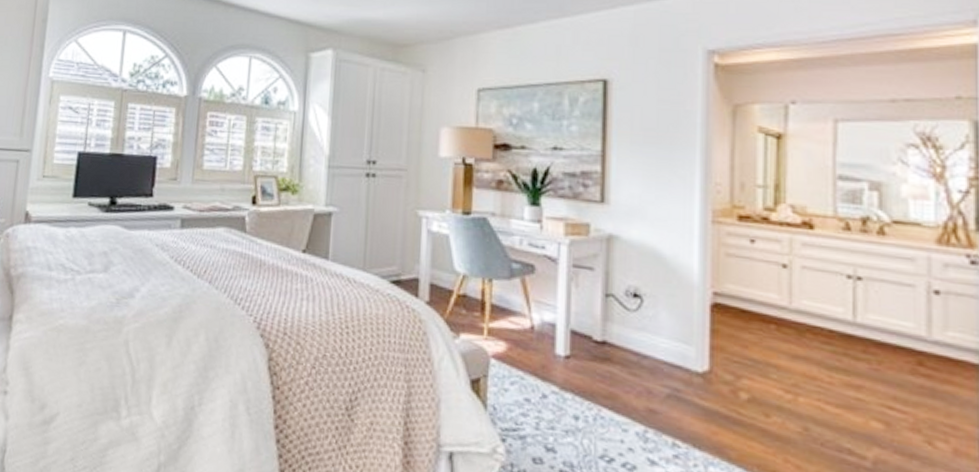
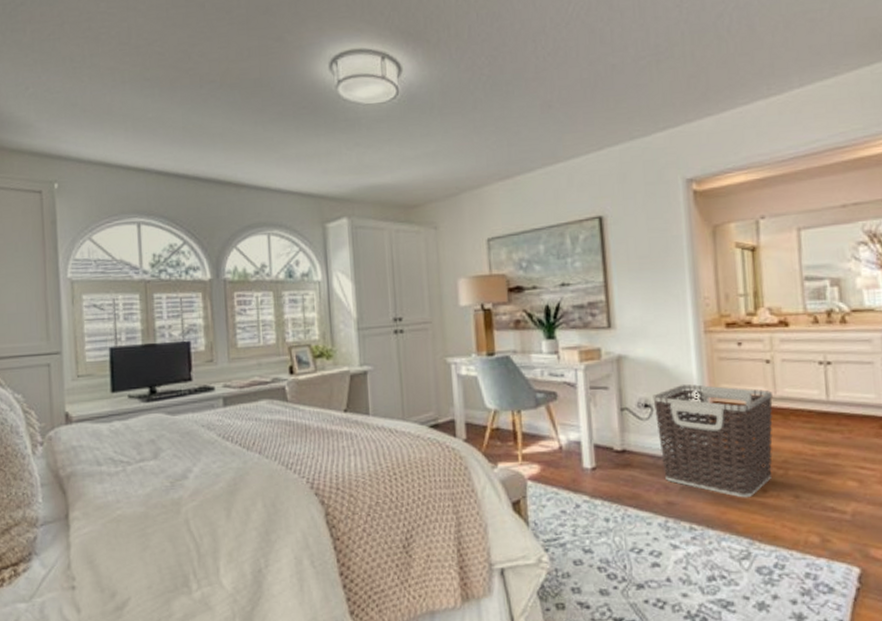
clothes hamper: none [644,278,786,421] -> present [652,384,773,498]

